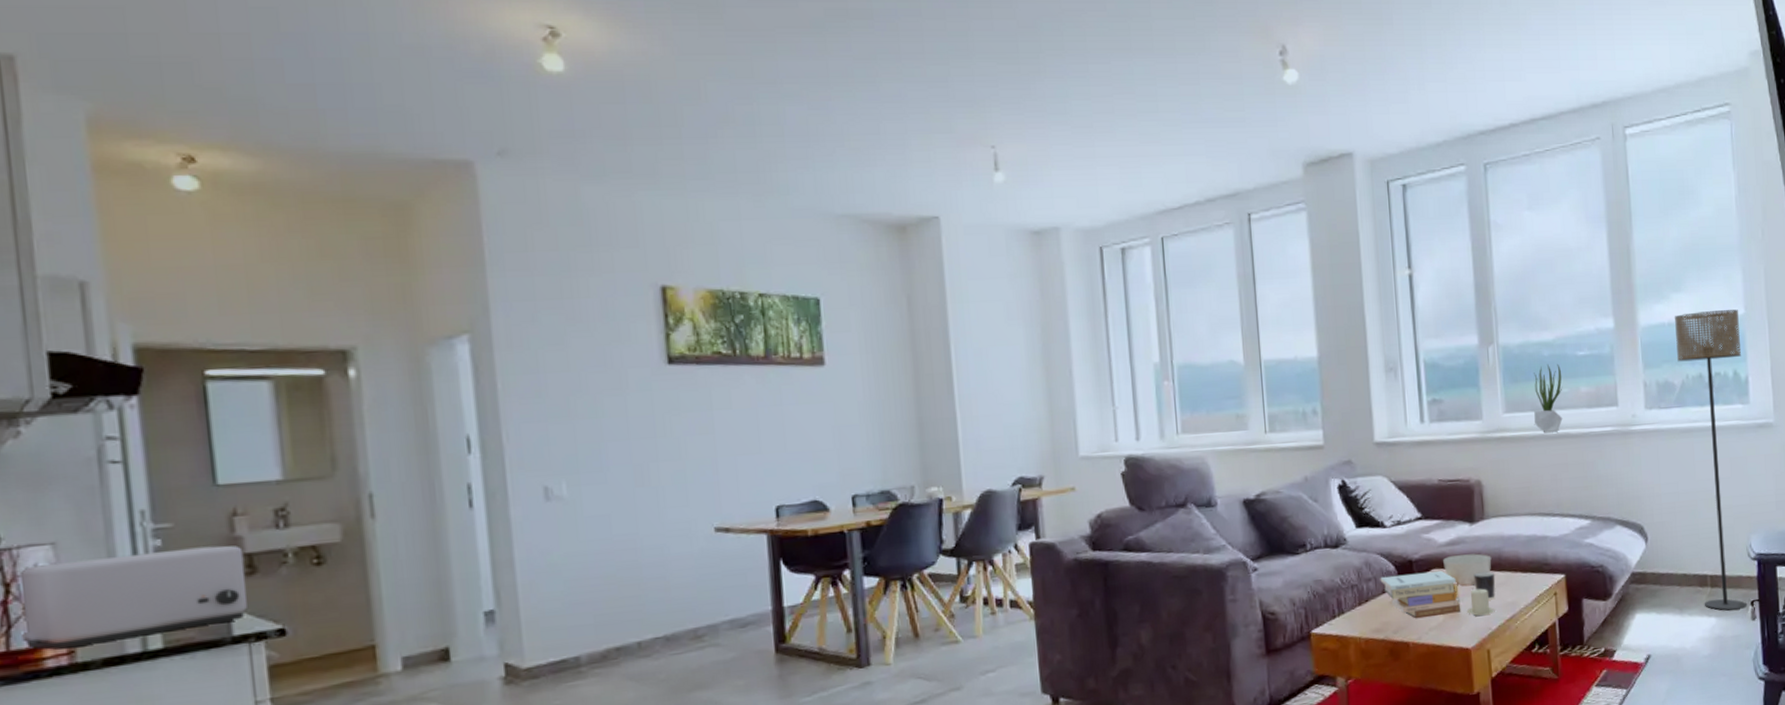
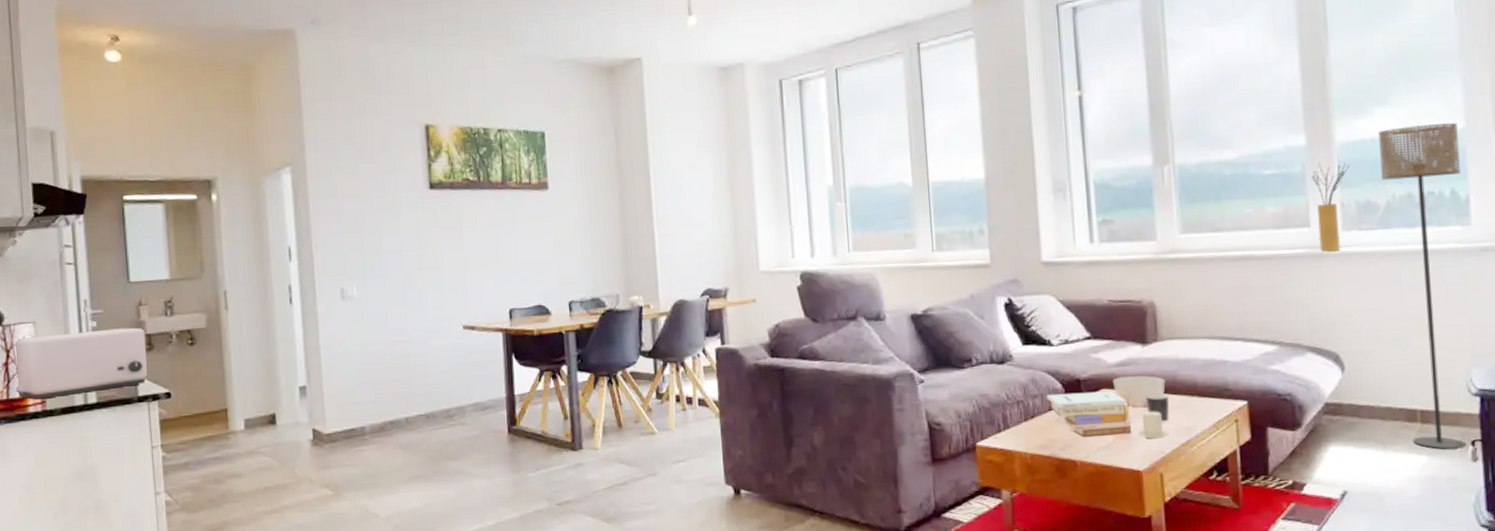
potted plant: present [1534,363,1563,433] -> none [1214,183,1247,255]
vase: none [1619,345,1651,430] -> present [1311,163,1350,252]

